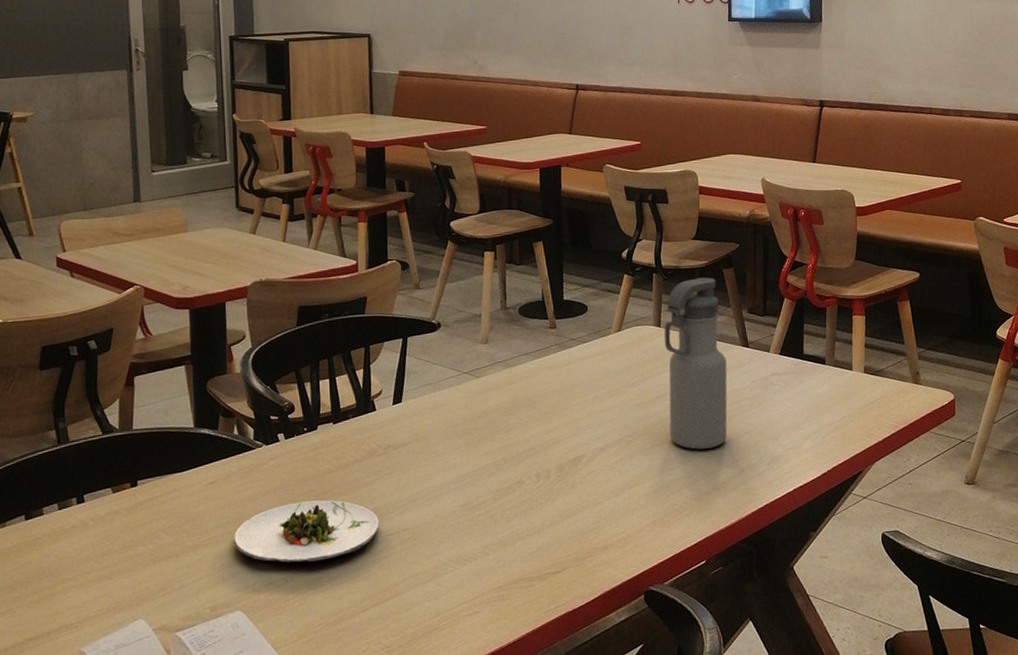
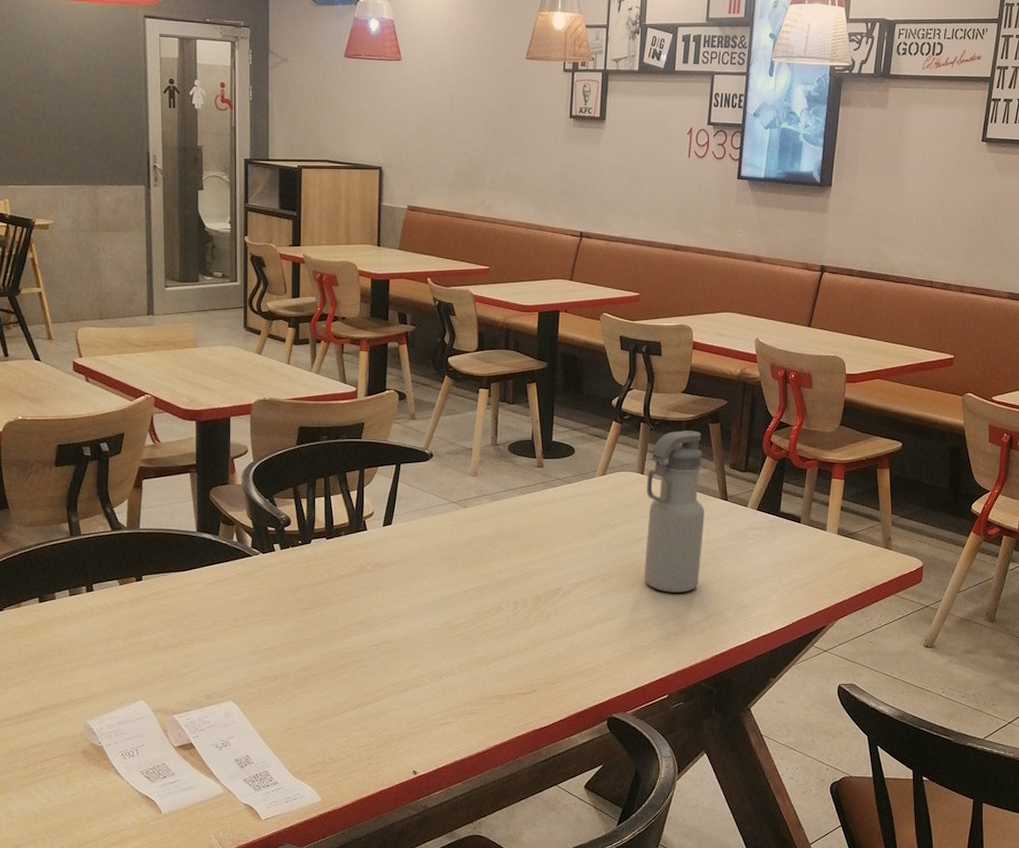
salad plate: present [233,500,379,564] -> none [228,608,364,663]

